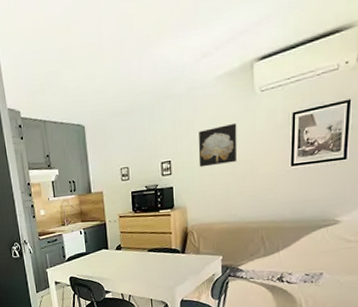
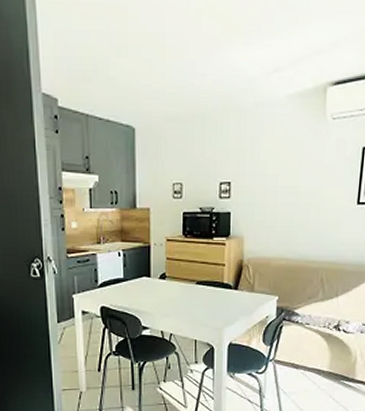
wall art: present [198,122,238,168] -> none [261,149,305,194]

